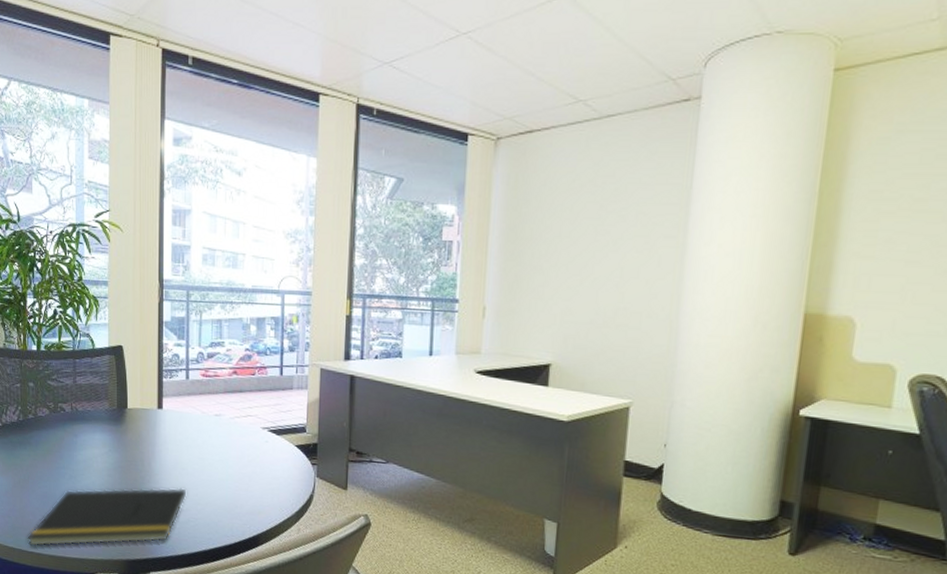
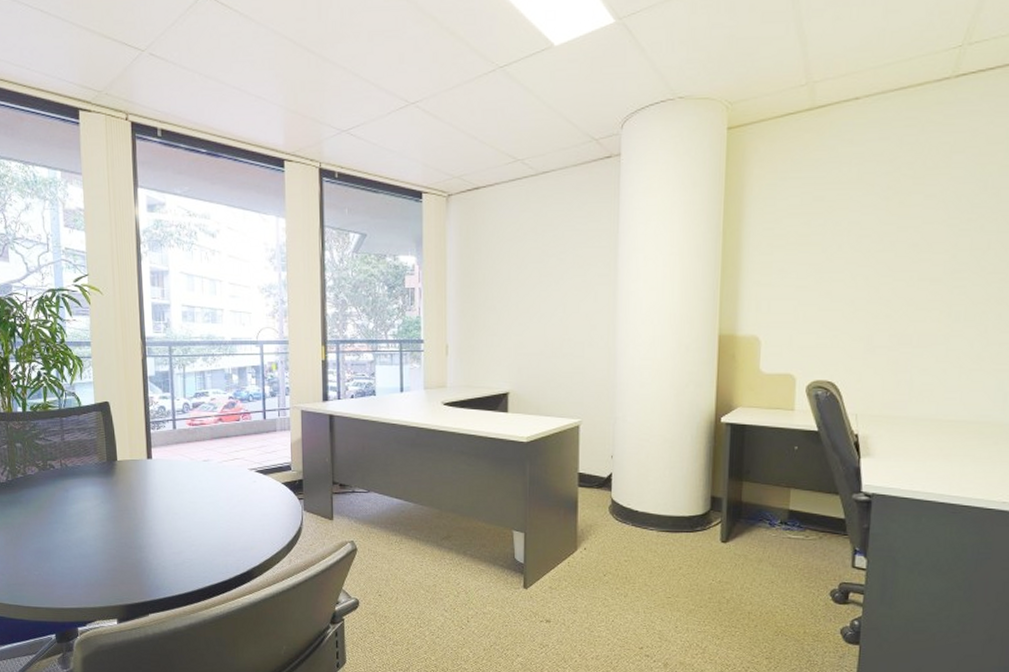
notepad: present [27,487,187,547] -> none [23,532,181,602]

